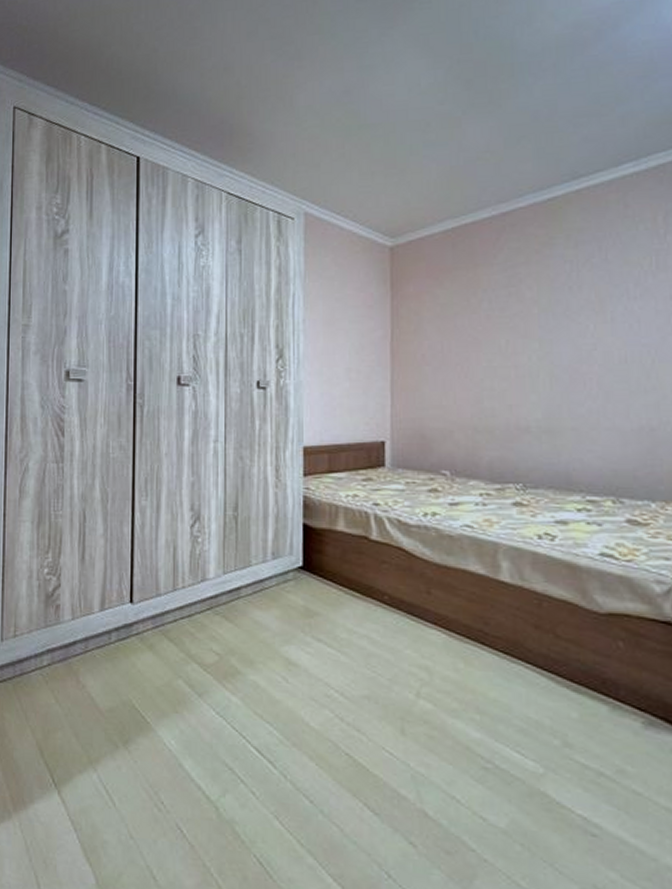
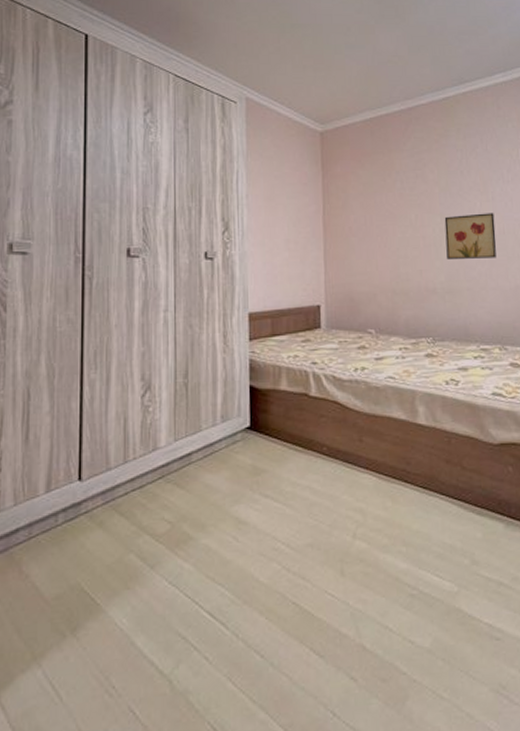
wall art: none [544,337,615,393] -> present [444,213,497,259]

